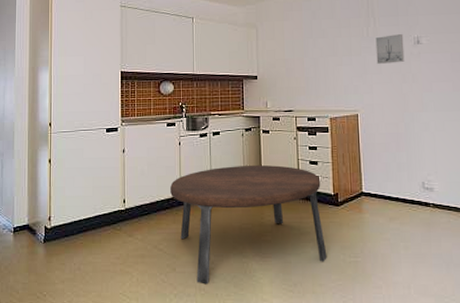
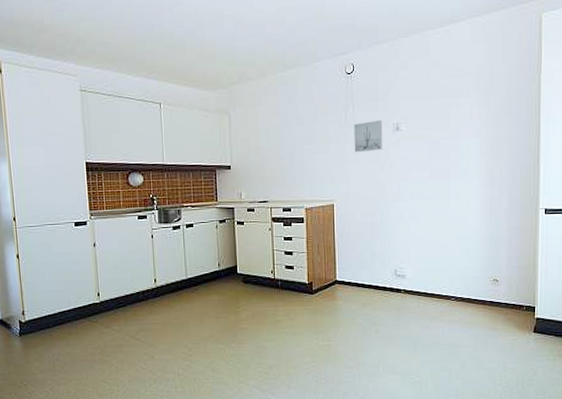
dining table: present [170,164,327,285] -> none [145,256,301,370]

